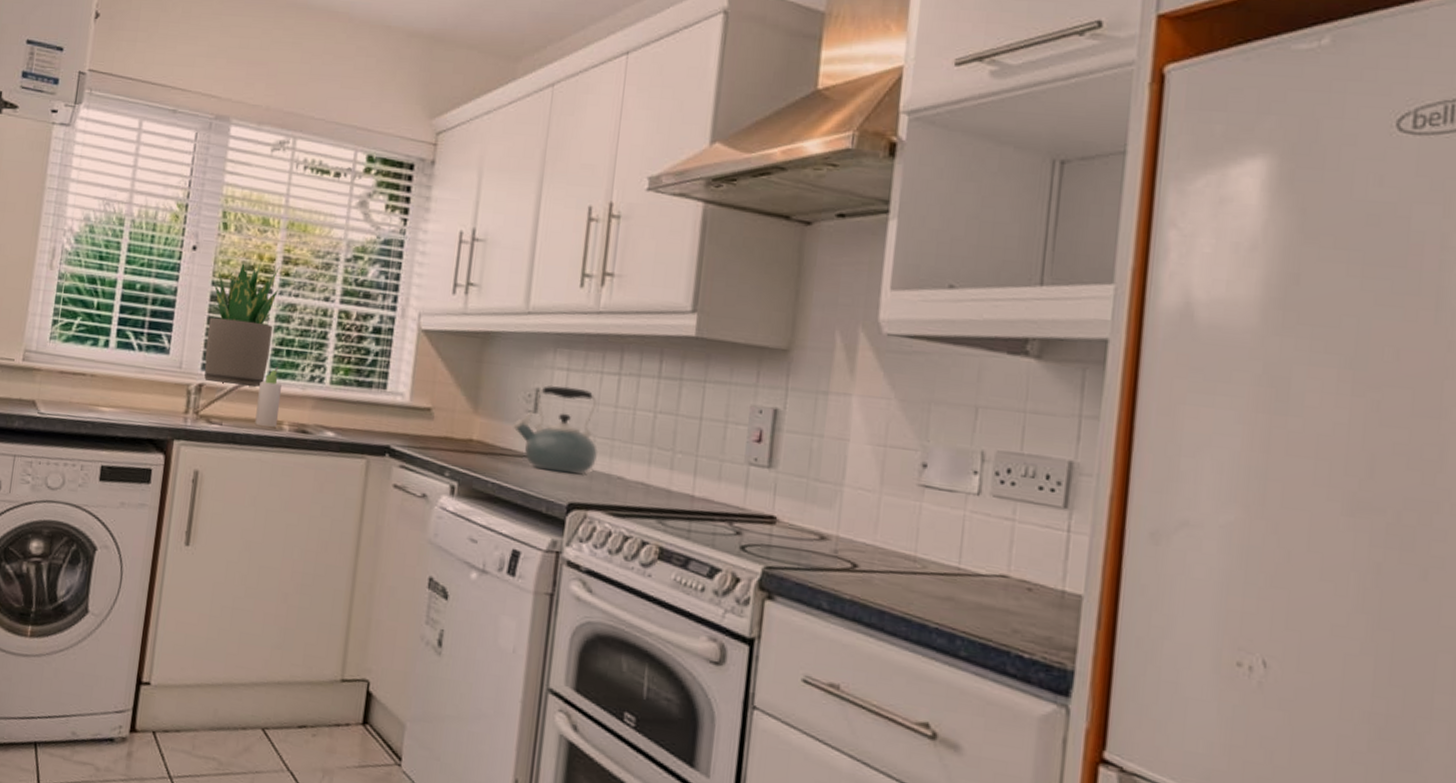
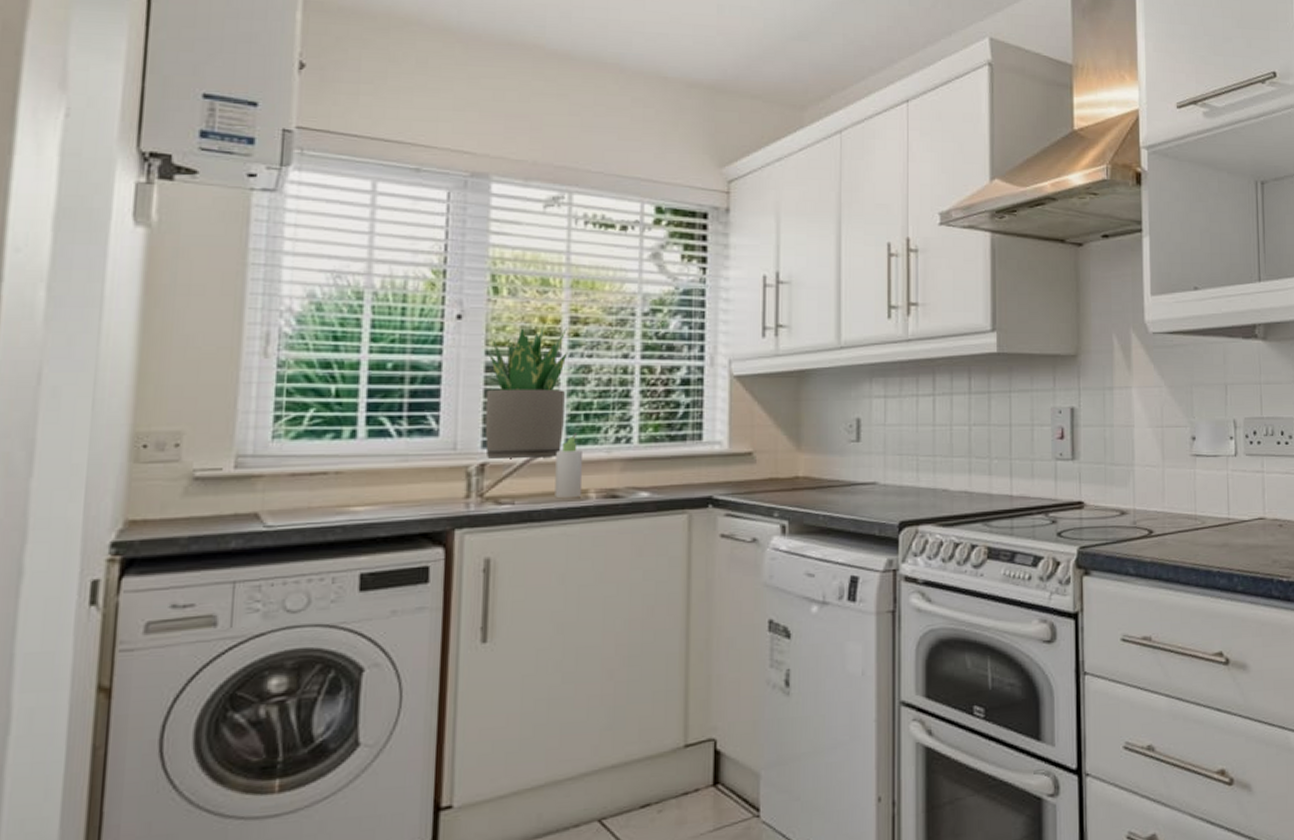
kettle: present [513,385,599,474] -> none [838,412,923,495]

